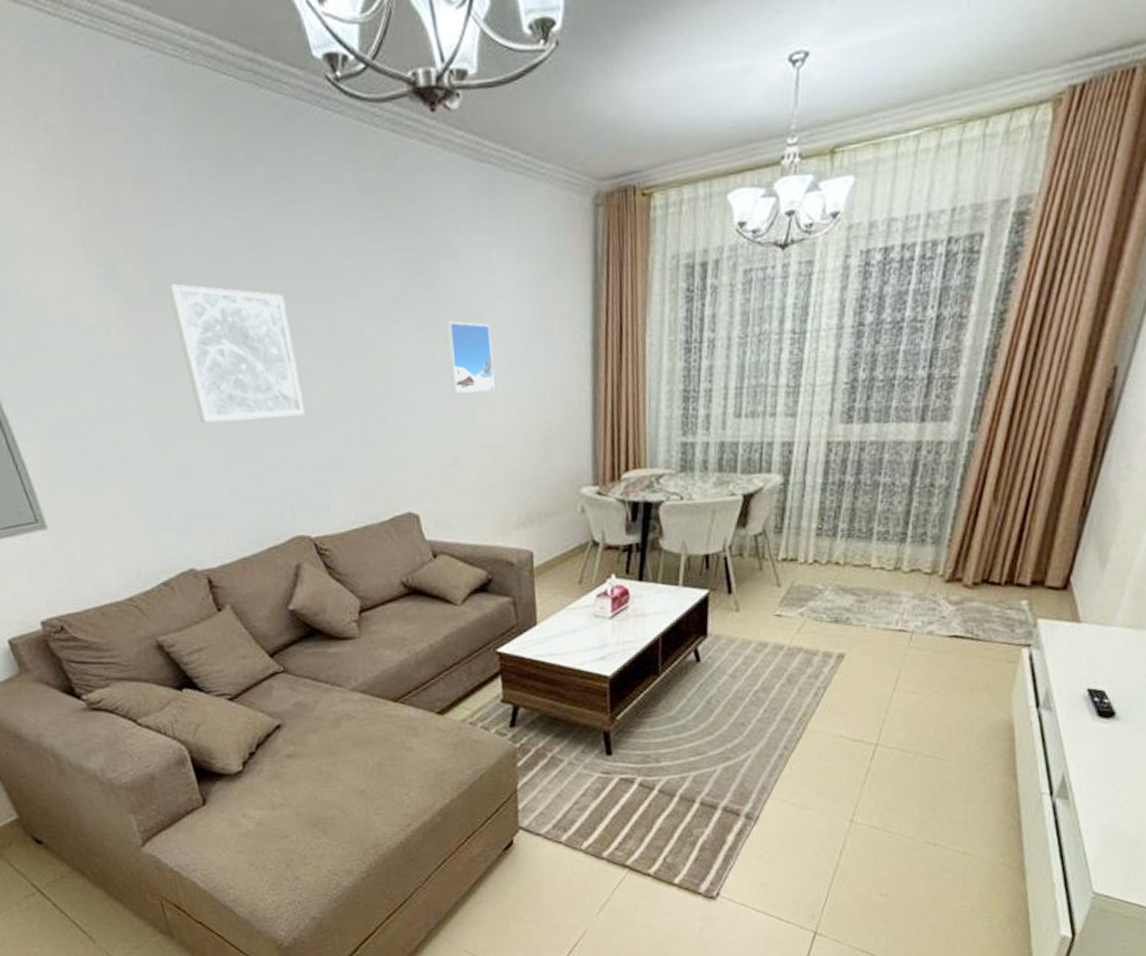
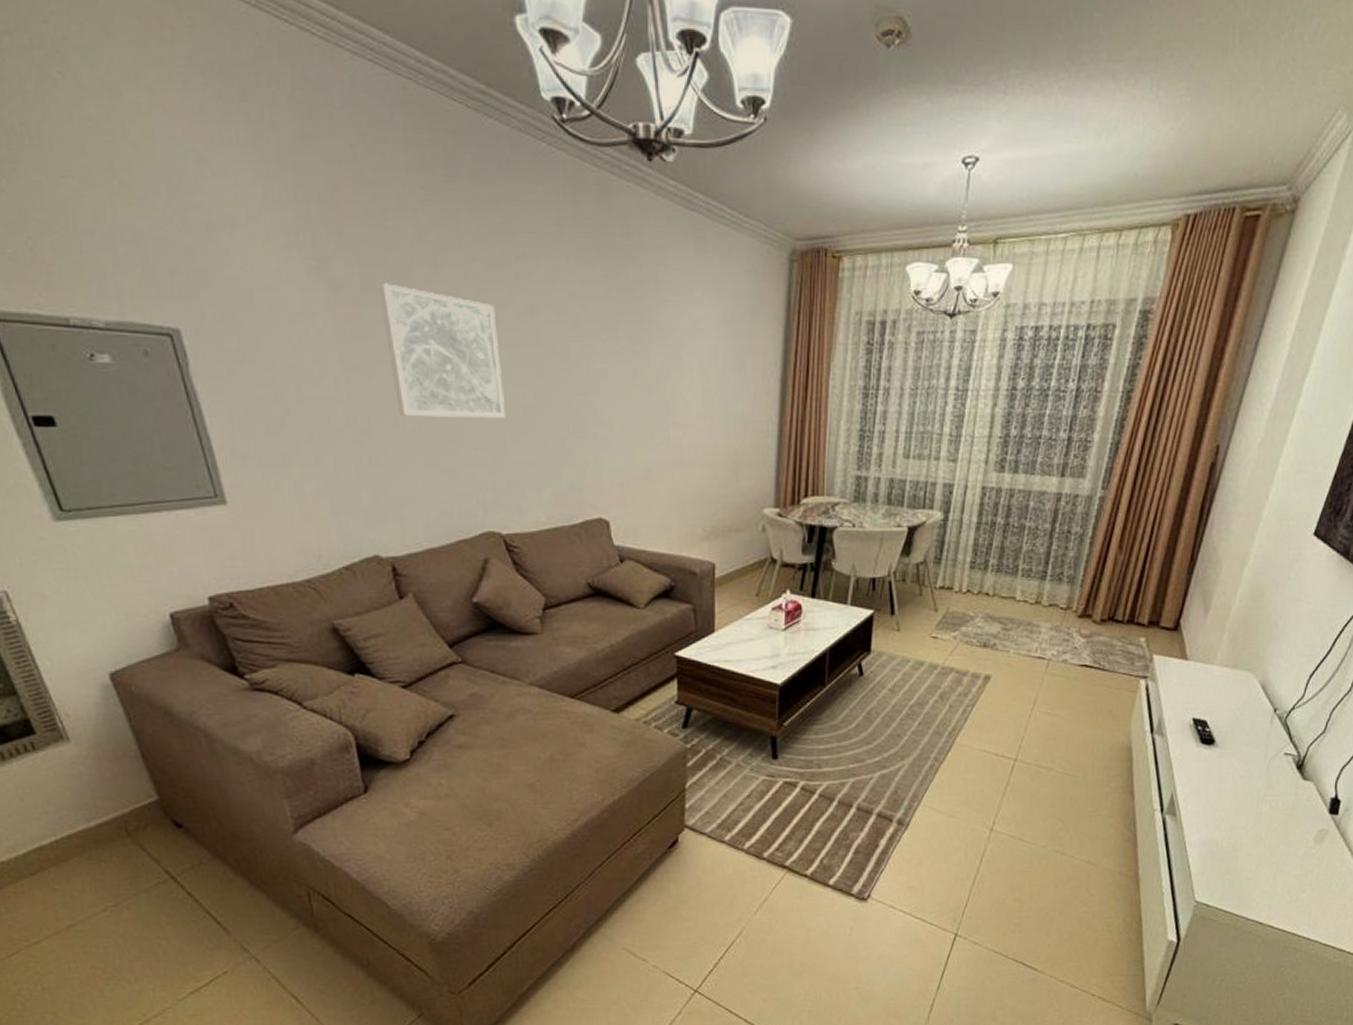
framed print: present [445,321,495,394] -> none [647,347,690,413]

